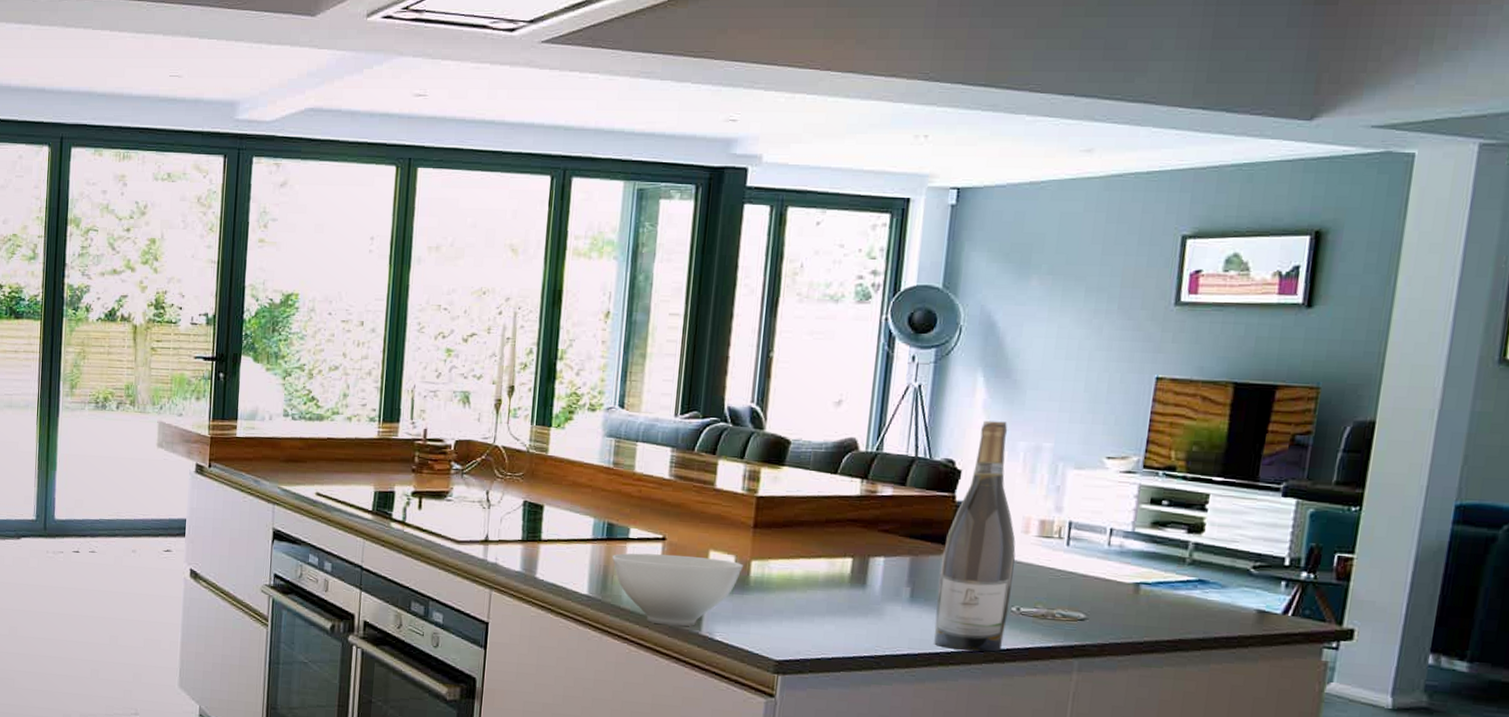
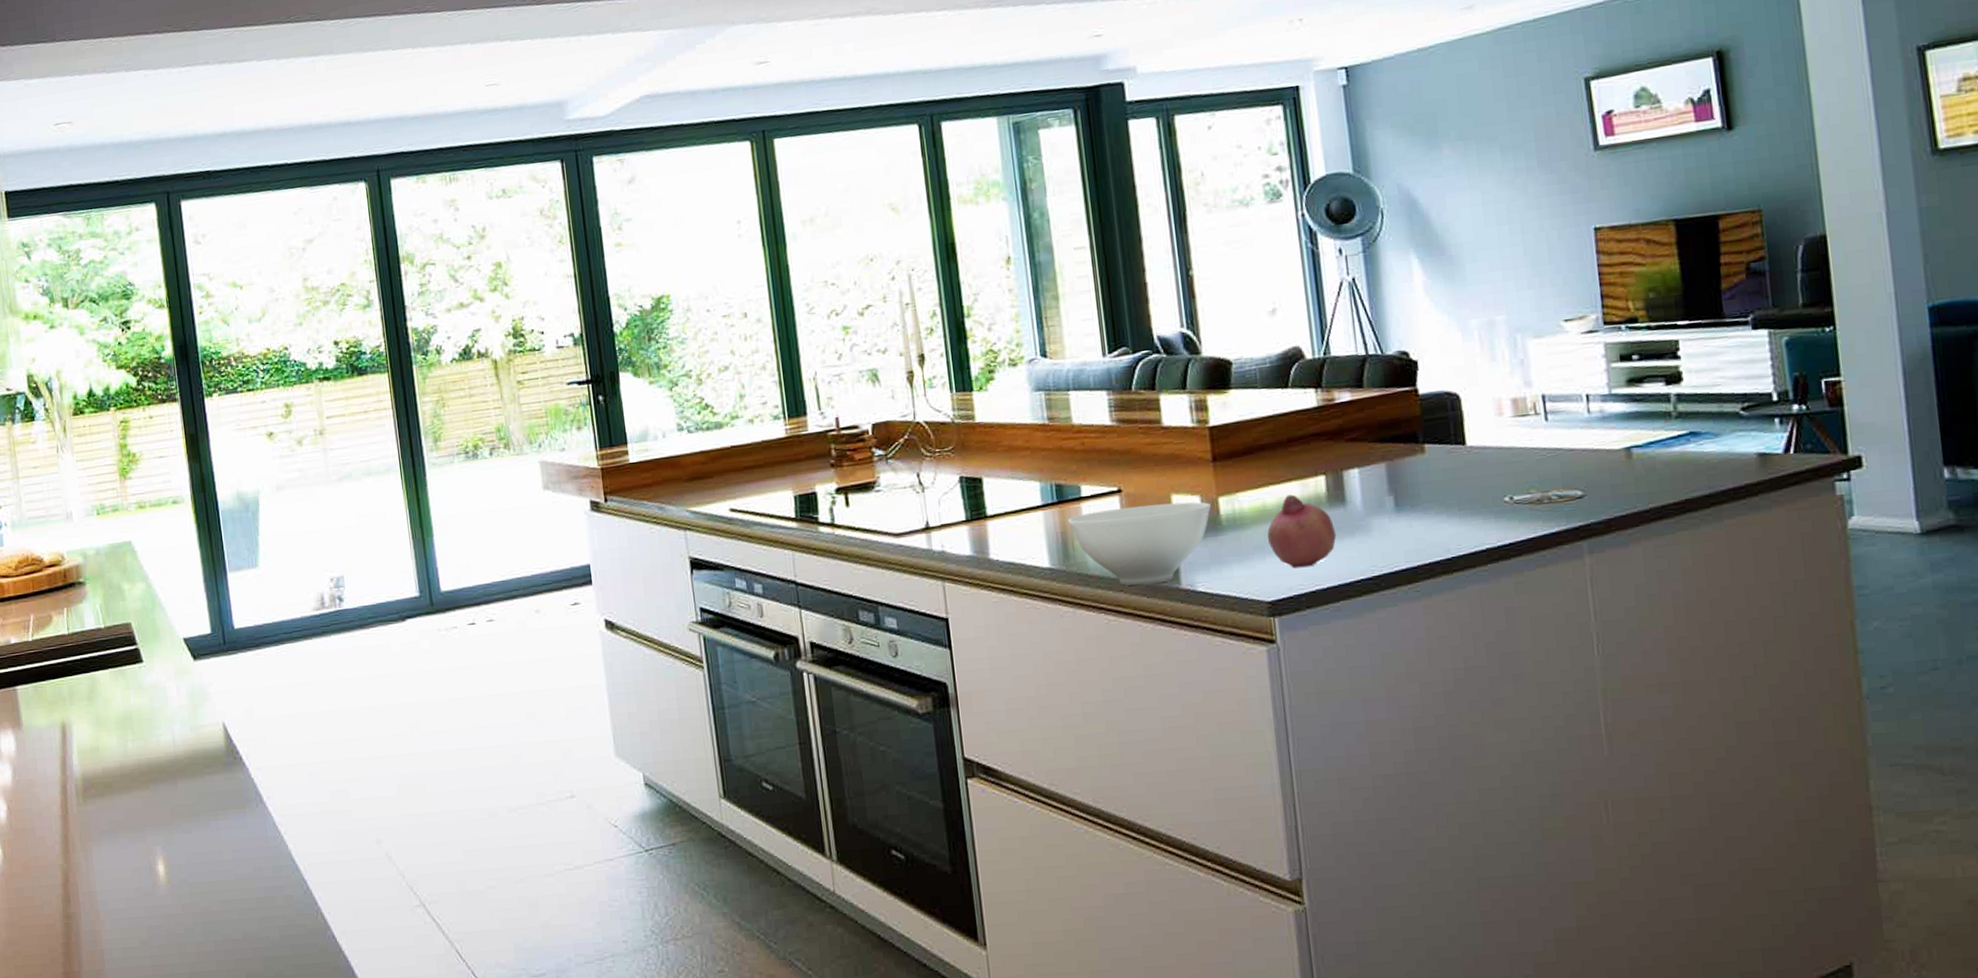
fruit: none [788,569,851,637] -> present [1267,494,1337,569]
wine bottle: present [934,420,1016,652] -> none [1417,301,1504,554]

